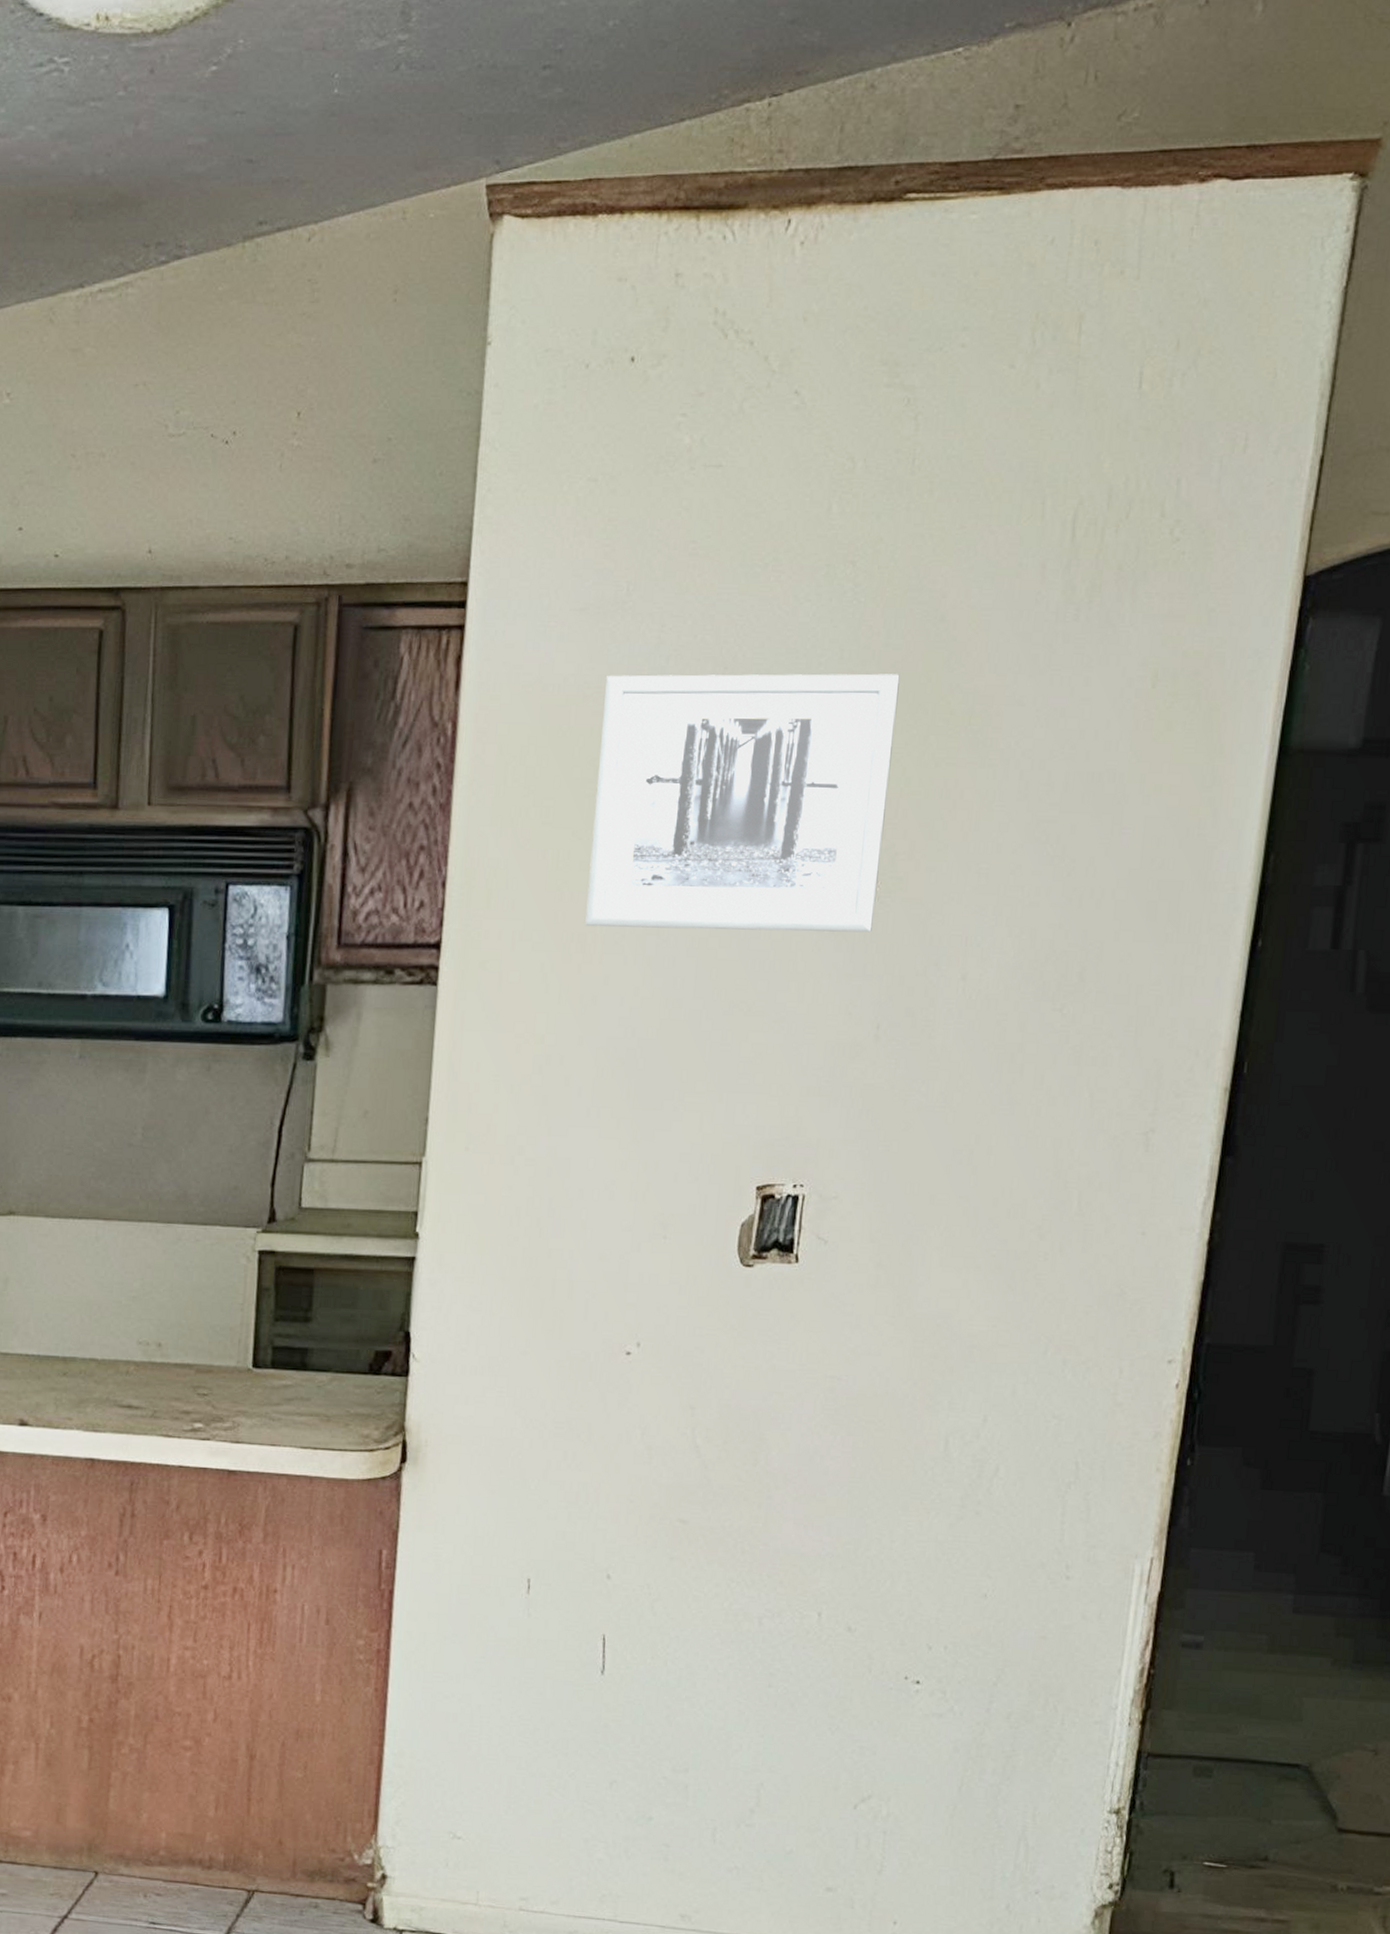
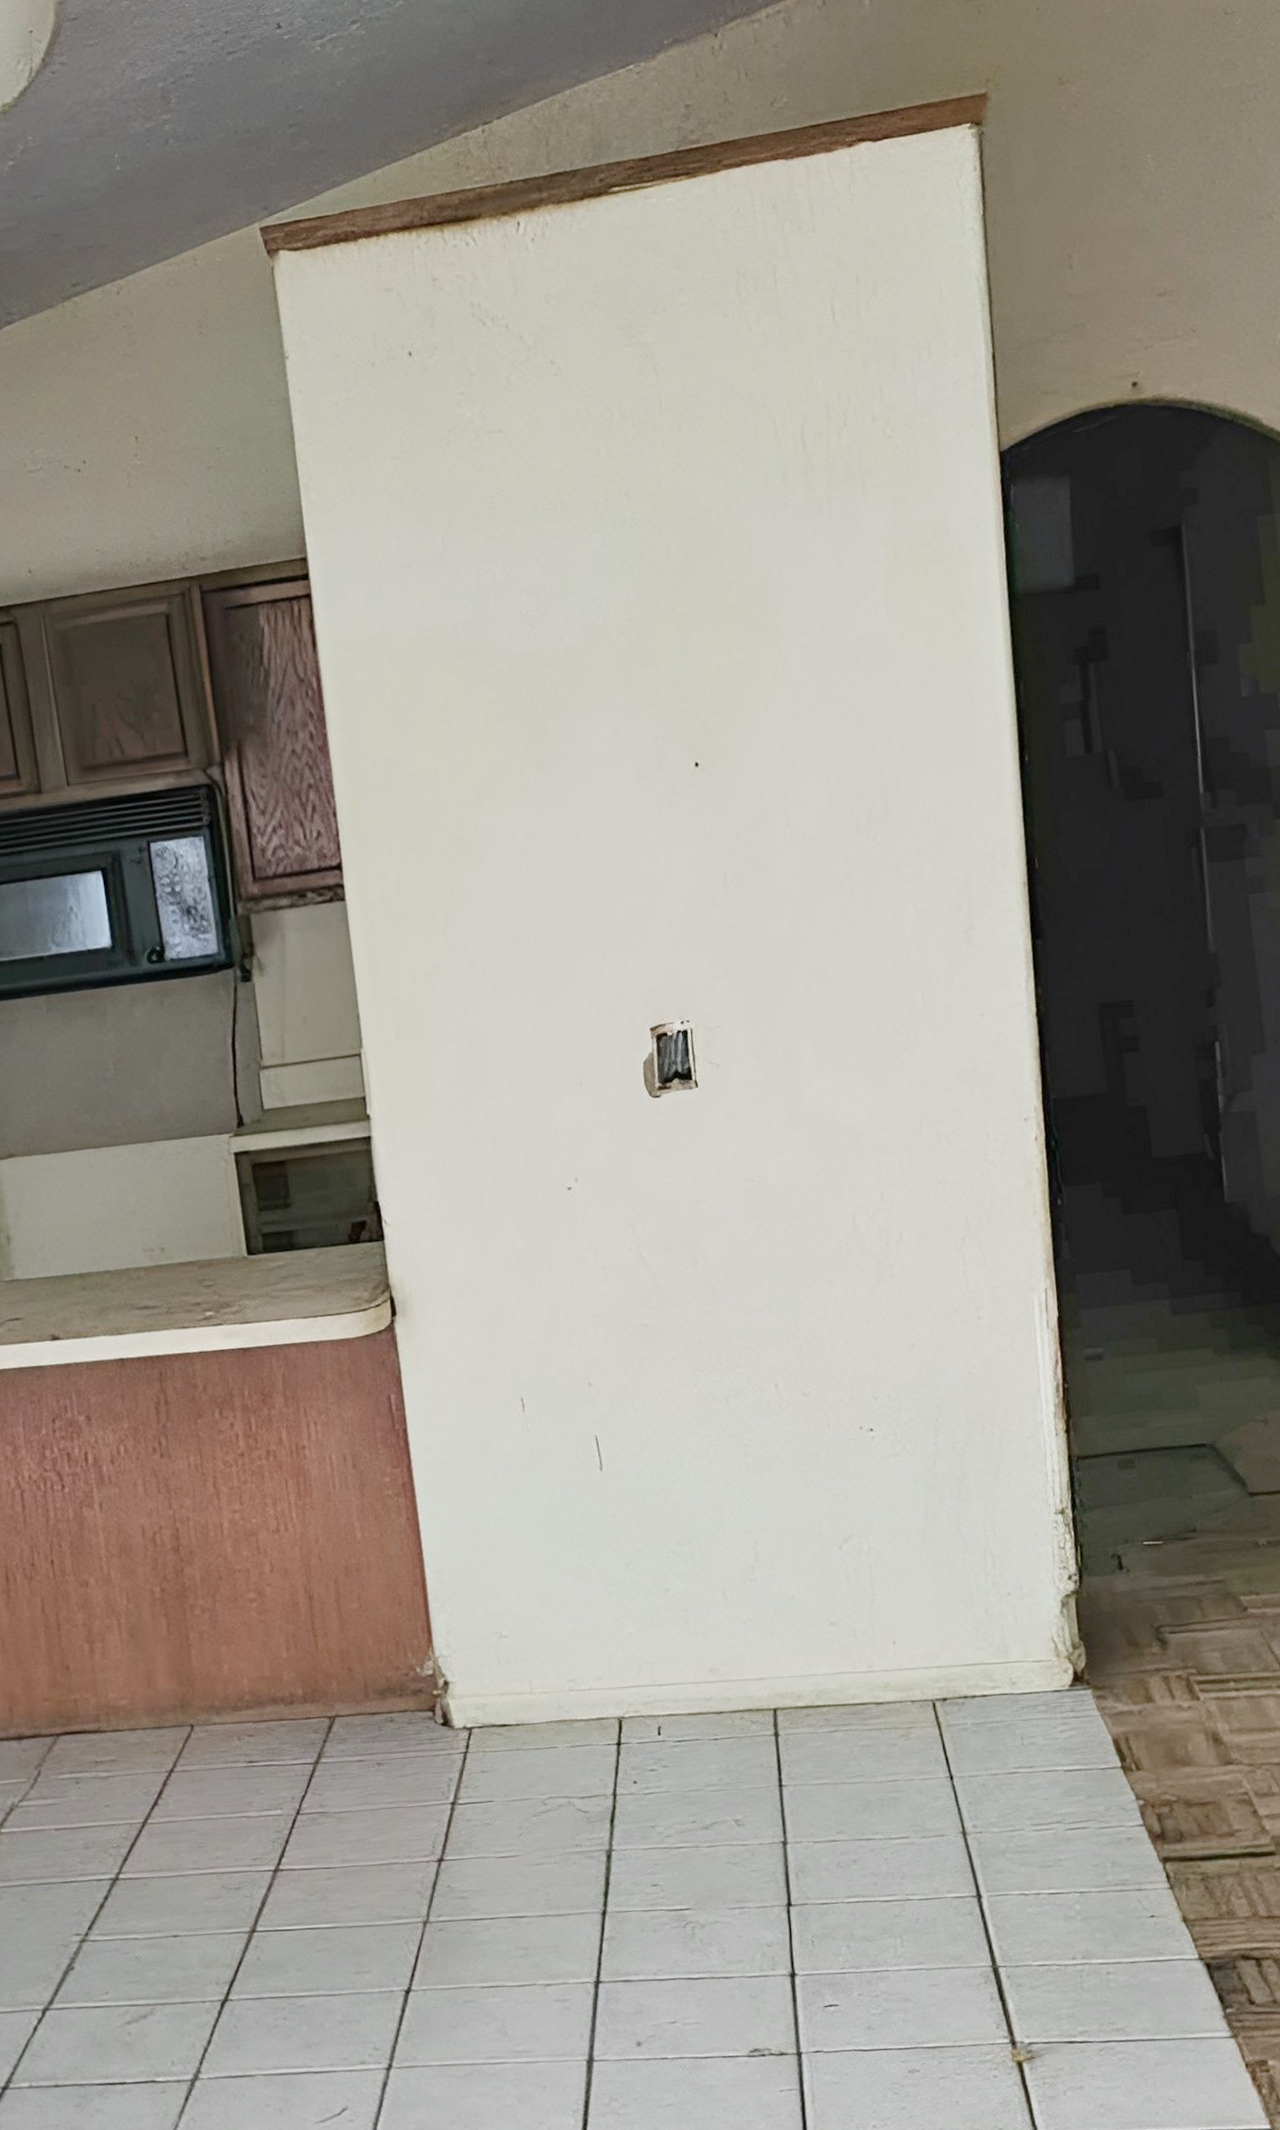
wall art: present [585,673,900,933] -> none [439,581,704,830]

